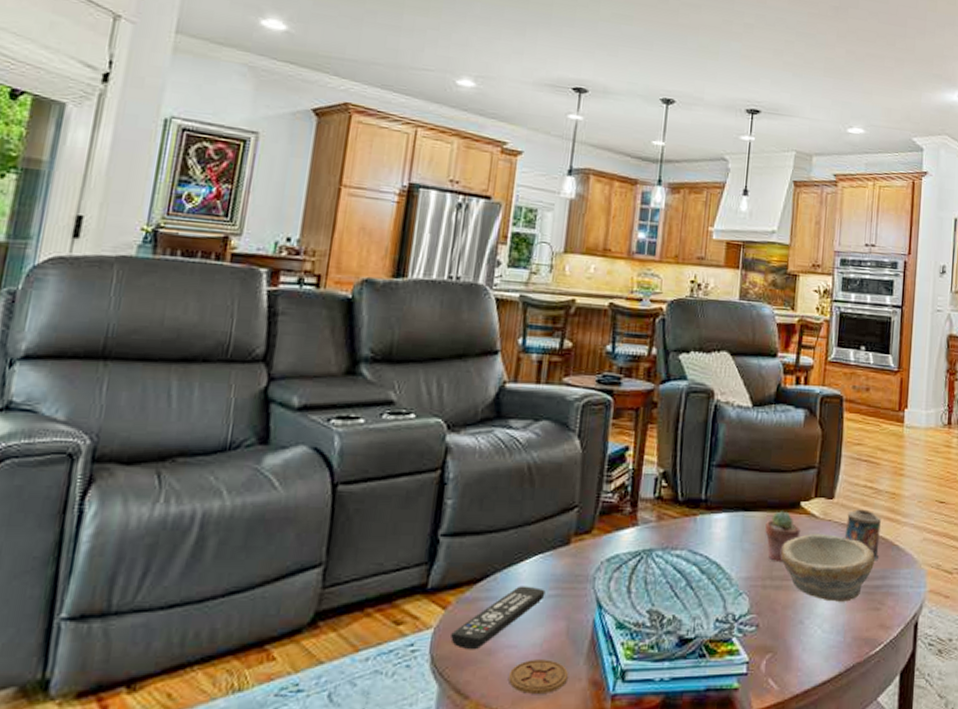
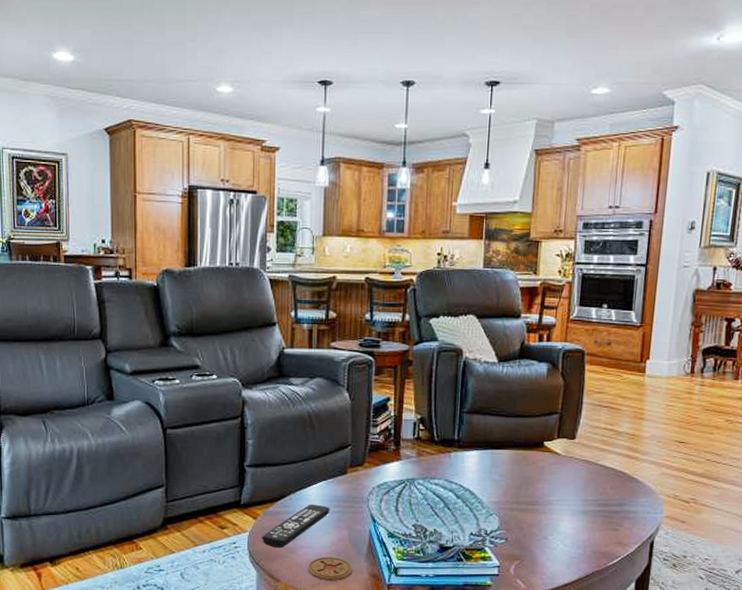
potted succulent: present [765,511,801,563] -> none [512,449,544,491]
bowl: present [781,534,876,602] -> none [526,468,614,523]
candle: present [844,509,881,561] -> none [585,448,620,491]

